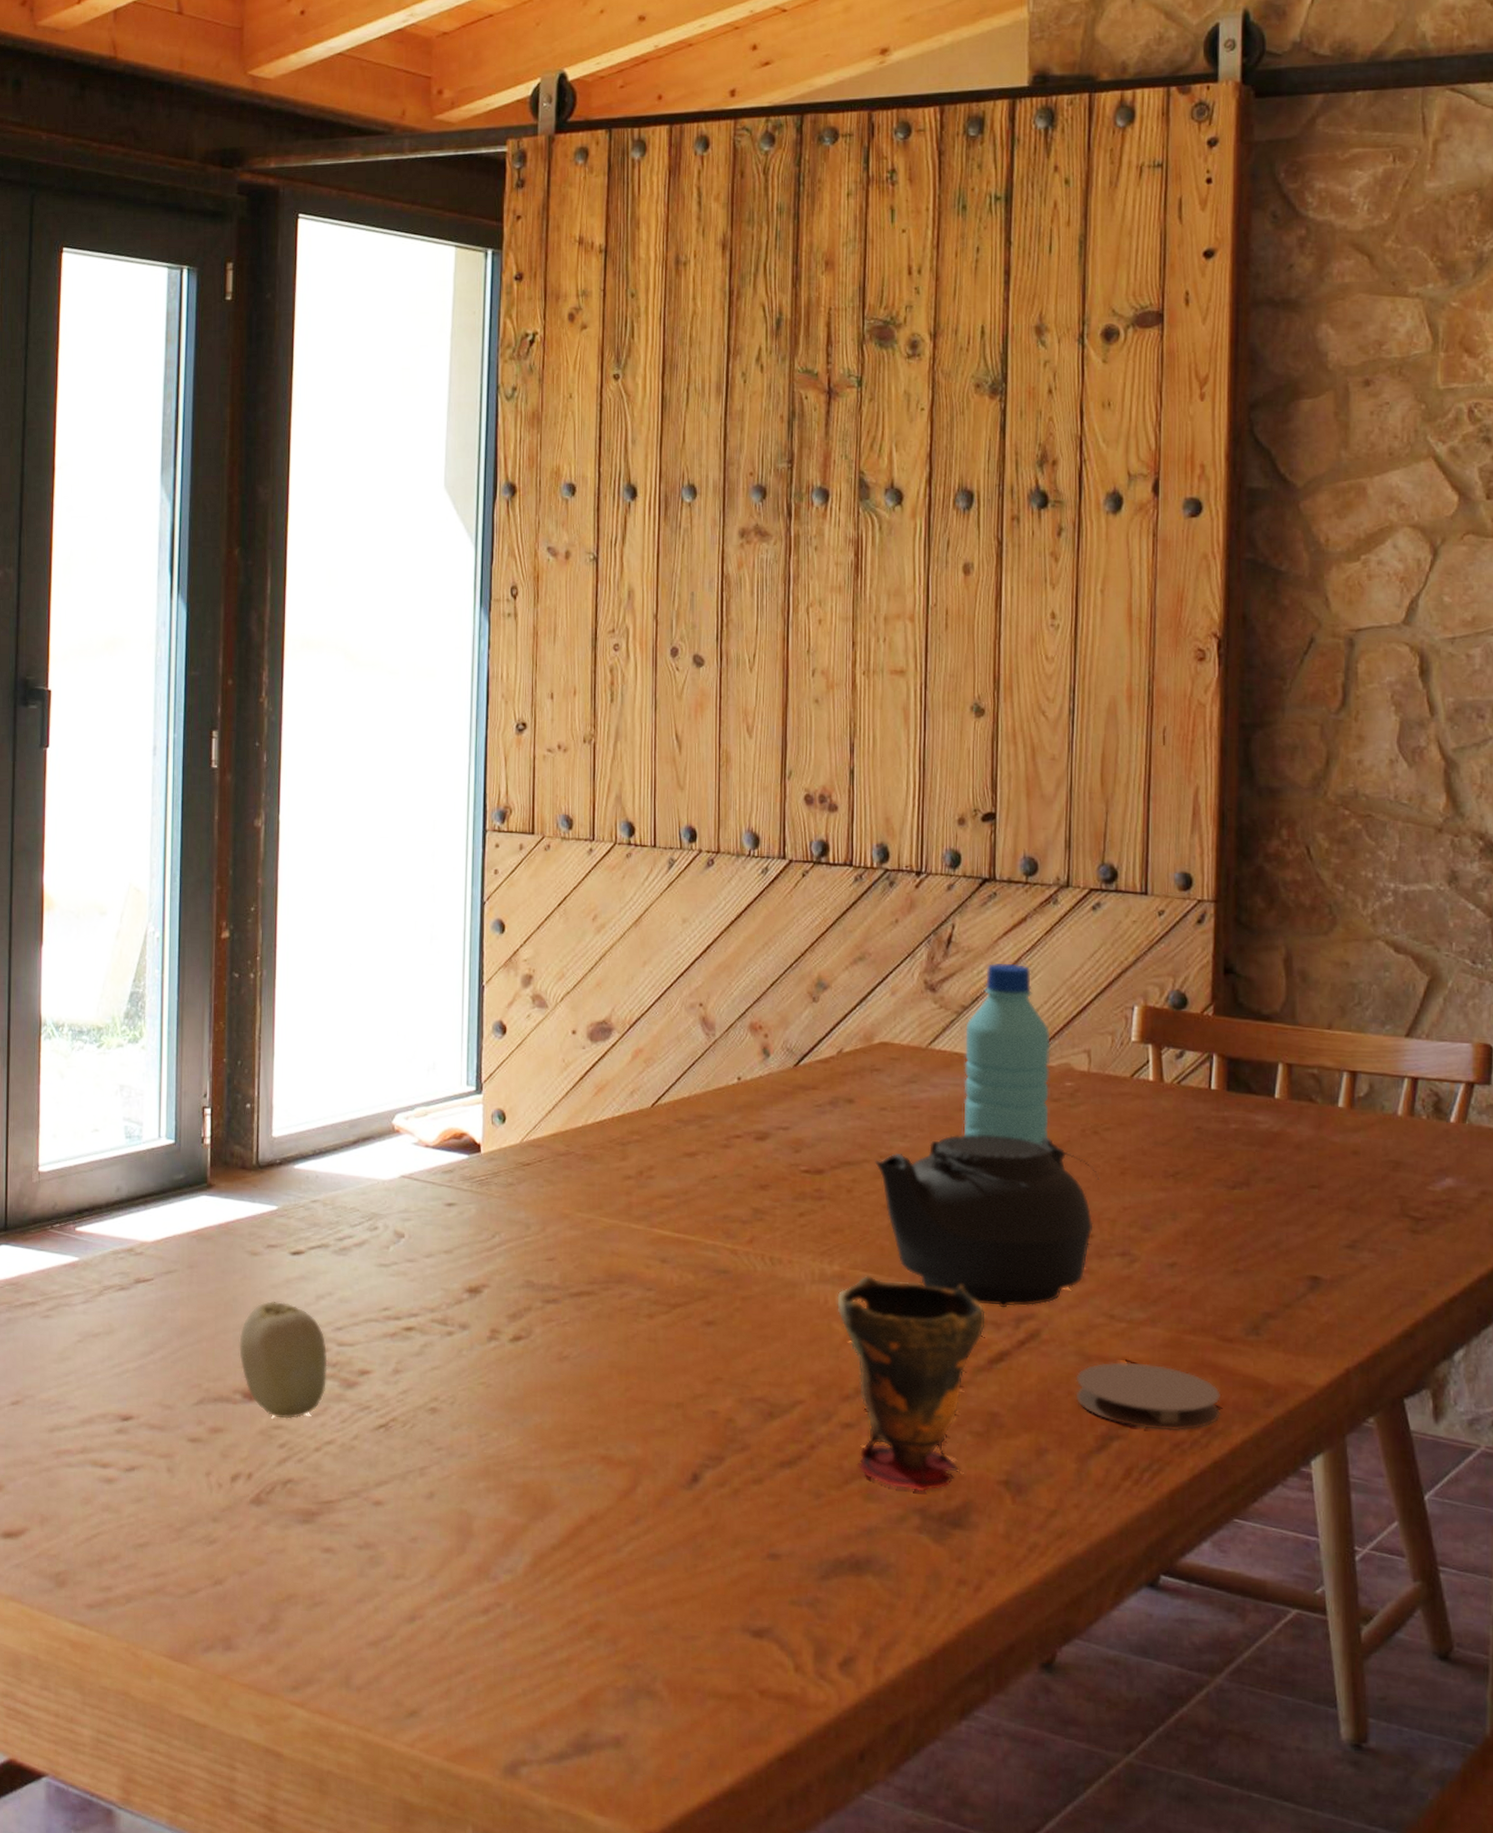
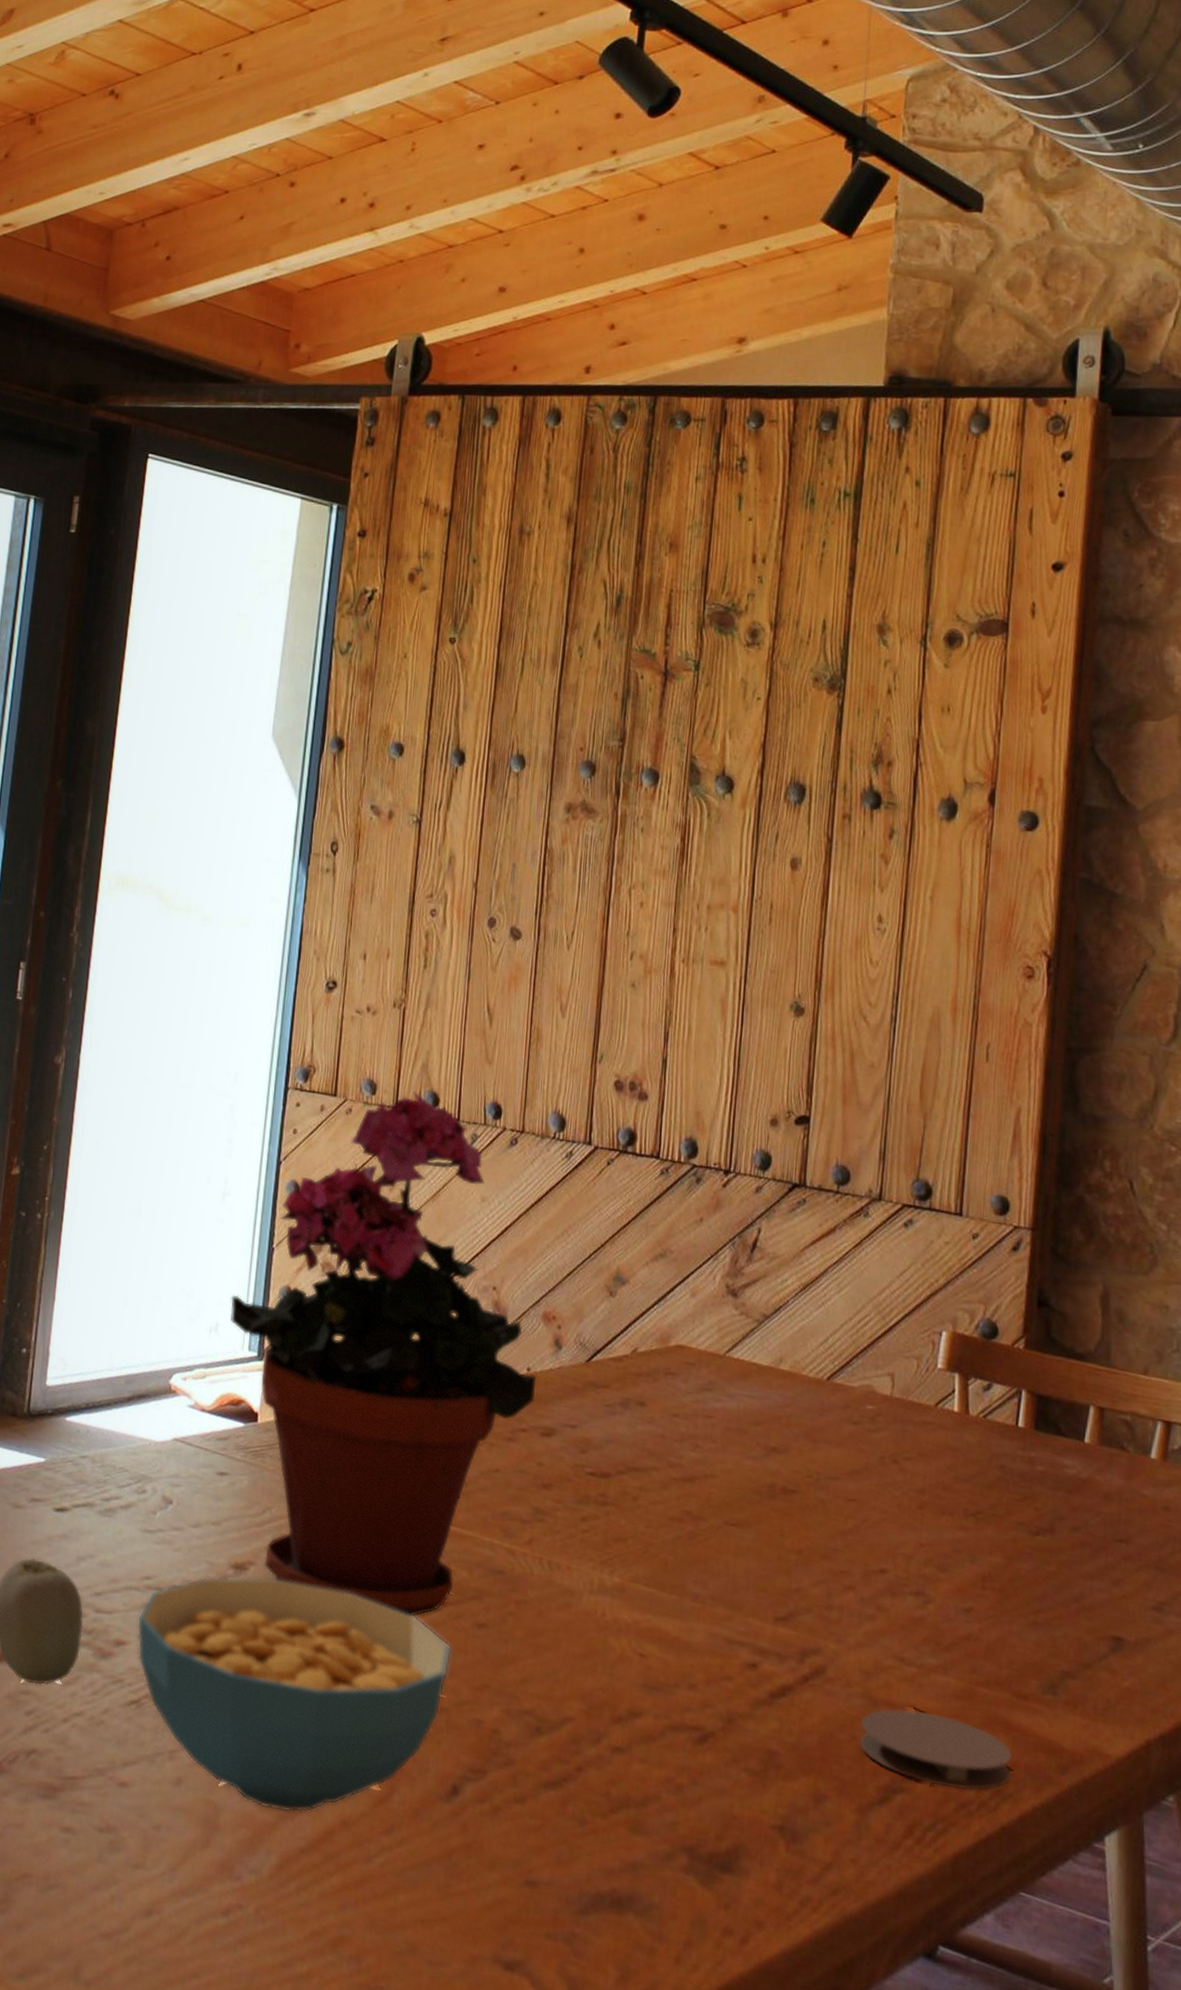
cereal bowl: none [379,1296,683,1514] -> present [136,1576,452,1813]
potted plant: none [446,823,748,1321] -> present [230,1092,537,1616]
cup: present [837,1275,985,1492] -> none [614,1590,769,1830]
teapot: present [875,1133,1099,1308] -> none [663,1449,896,1640]
water bottle: present [963,962,1051,1145] -> none [758,1272,854,1469]

